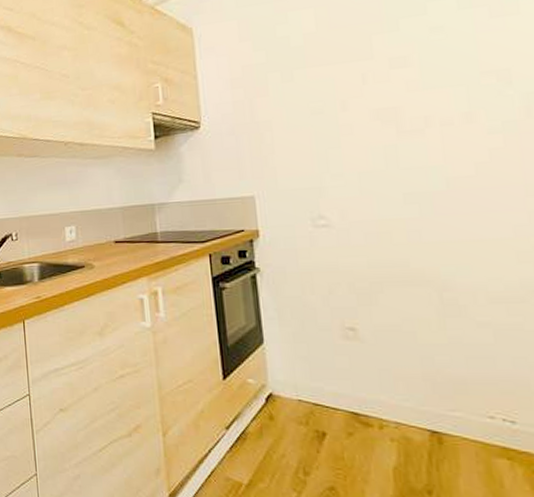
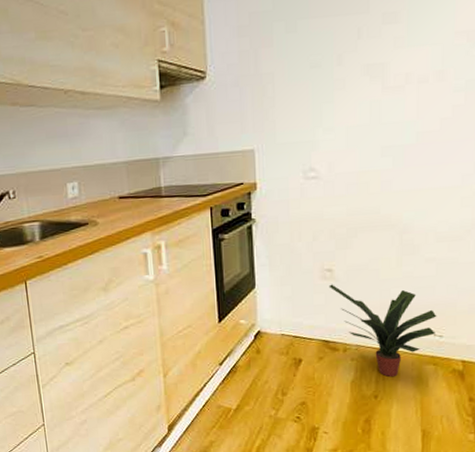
potted plant: none [352,345,505,469] -> present [329,284,437,377]

